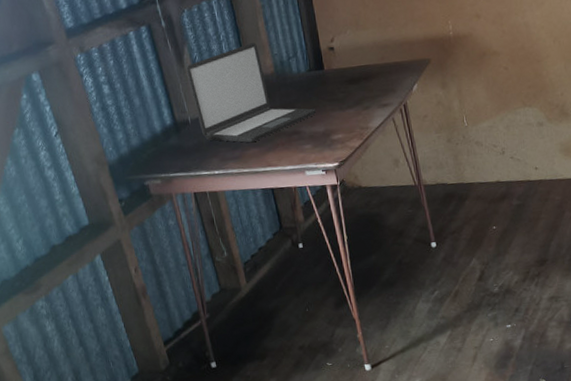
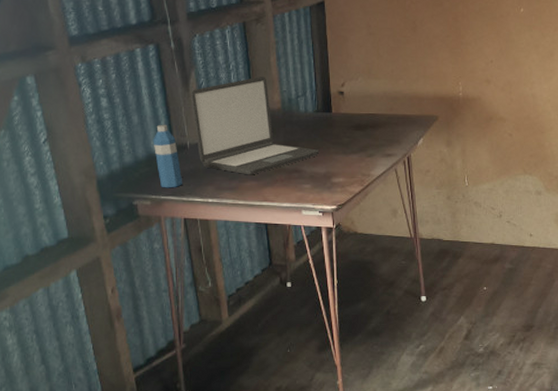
water bottle: none [155,103,188,166] -> present [153,124,182,188]

